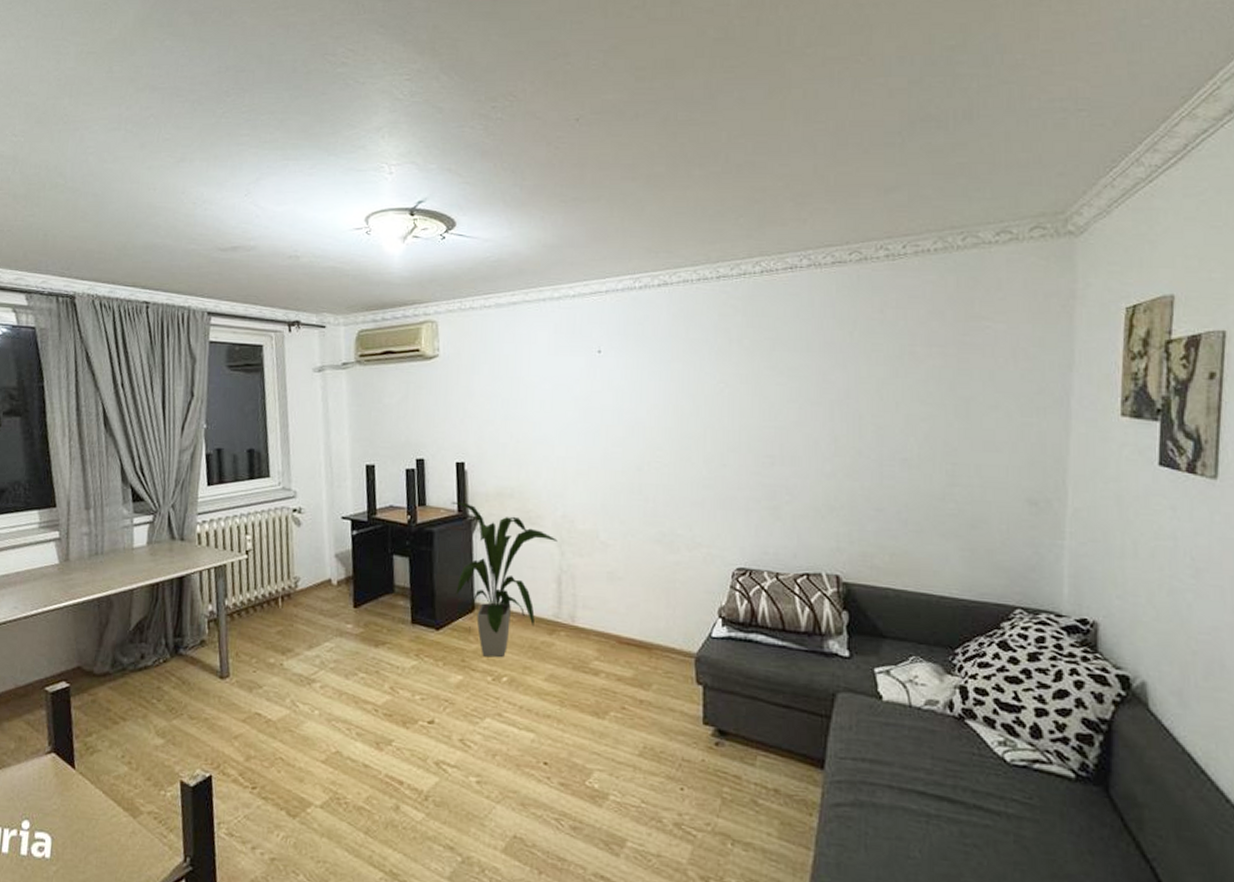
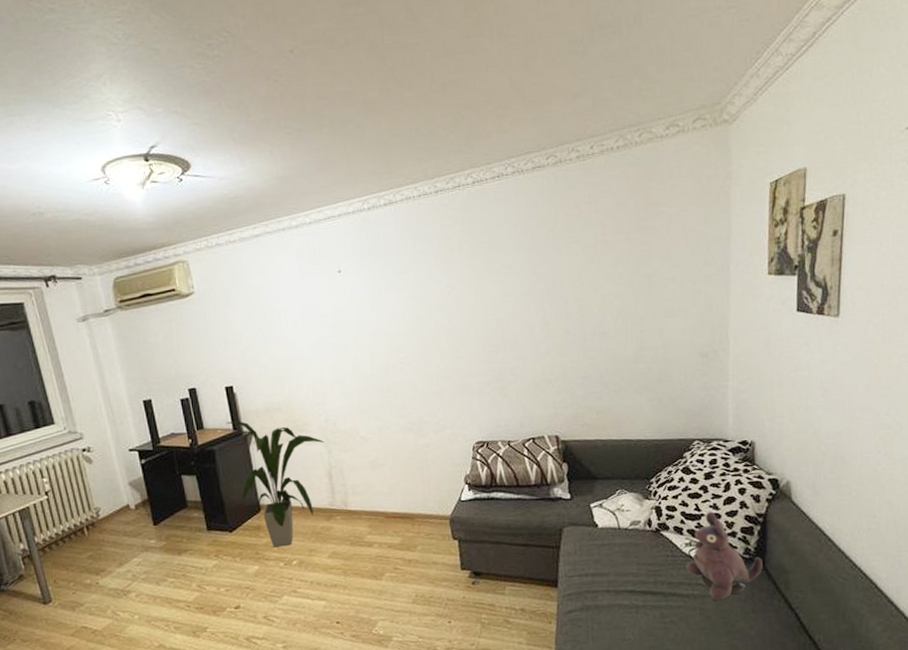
plush toy: none [997,704,1105,828] -> present [686,511,763,601]

